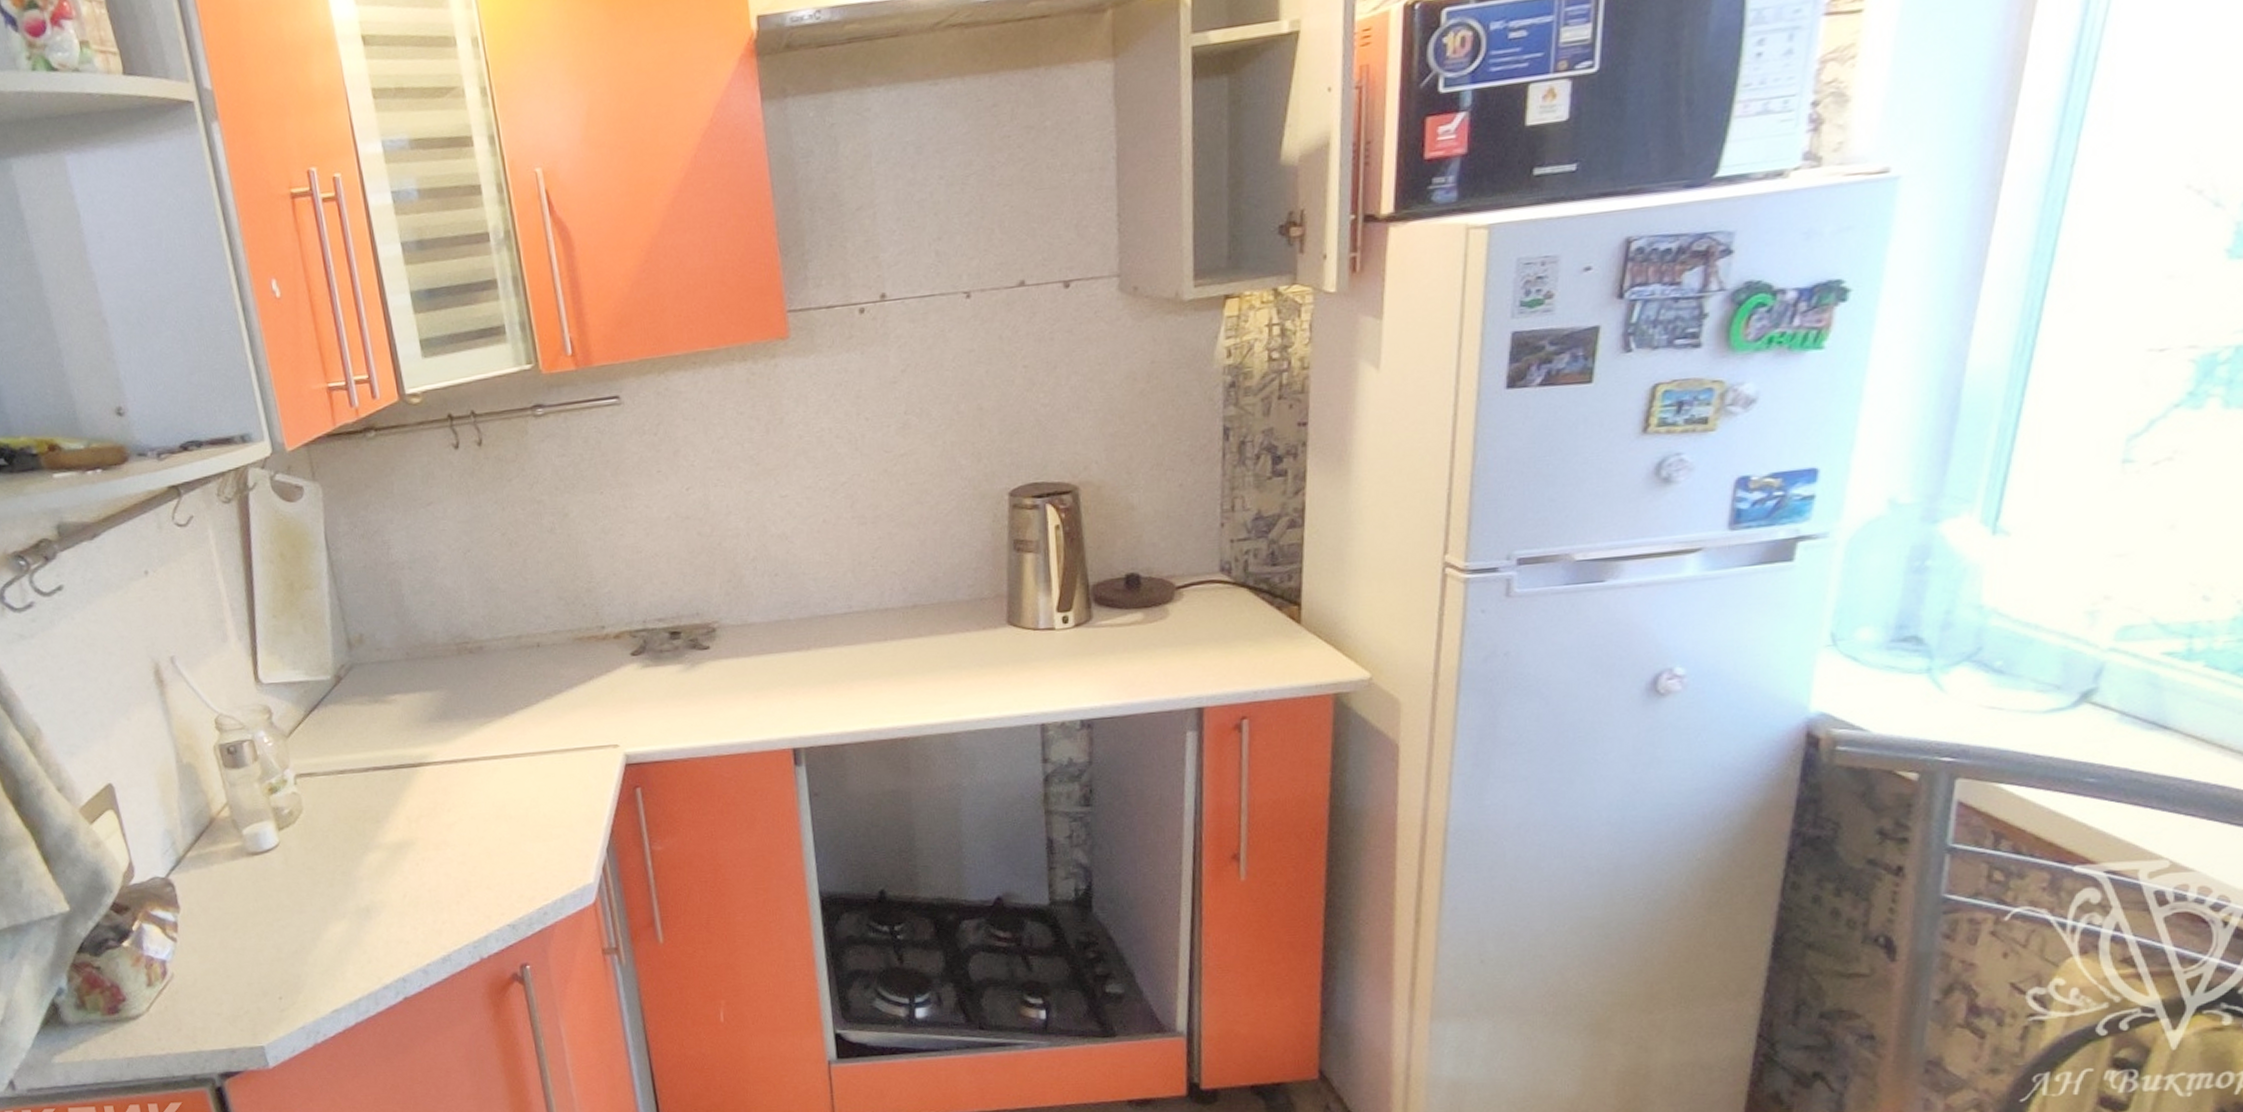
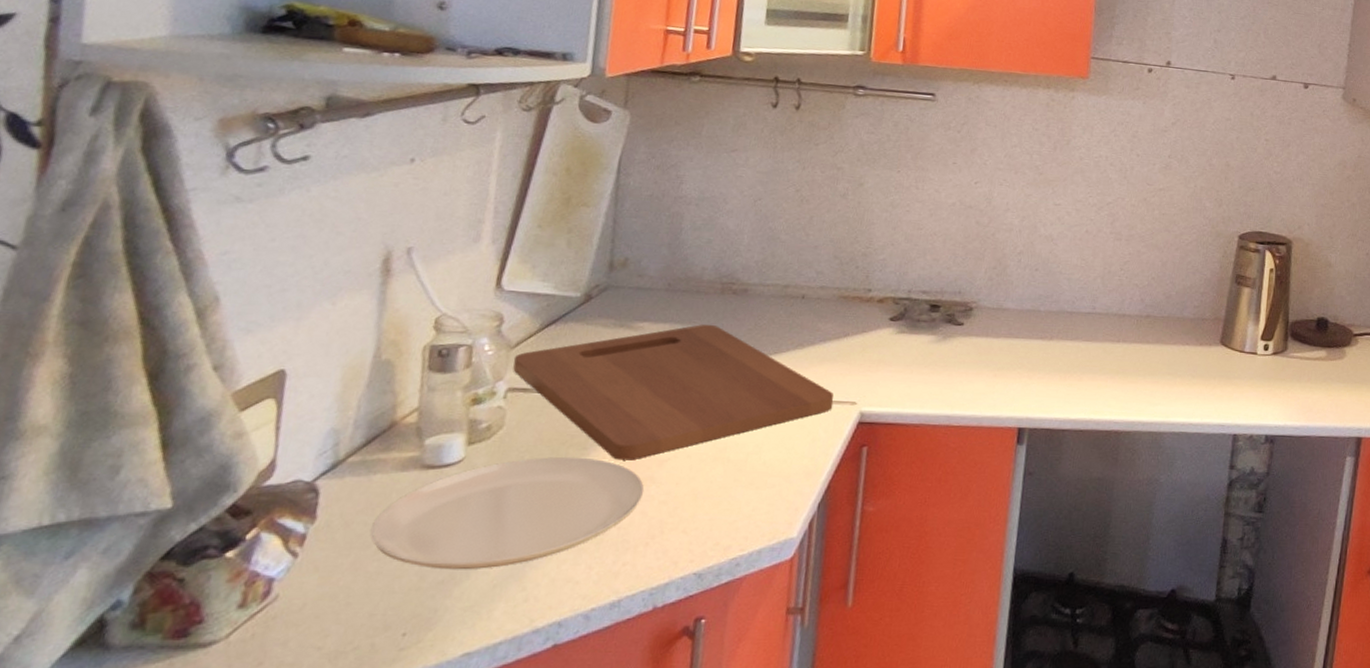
plate: none [225,830,442,941] -> present [370,456,645,570]
cutting board: none [291,687,596,829] -> present [513,325,834,461]

